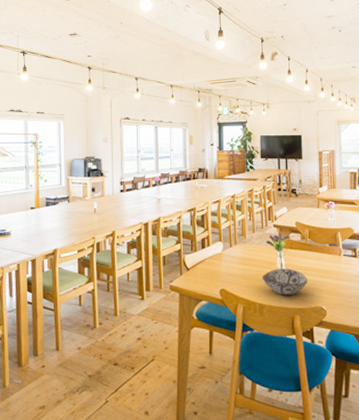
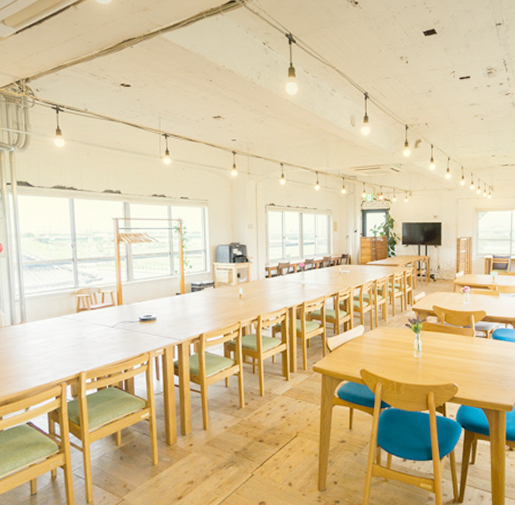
decorative bowl: present [262,269,308,296] -> none [400,349,442,374]

